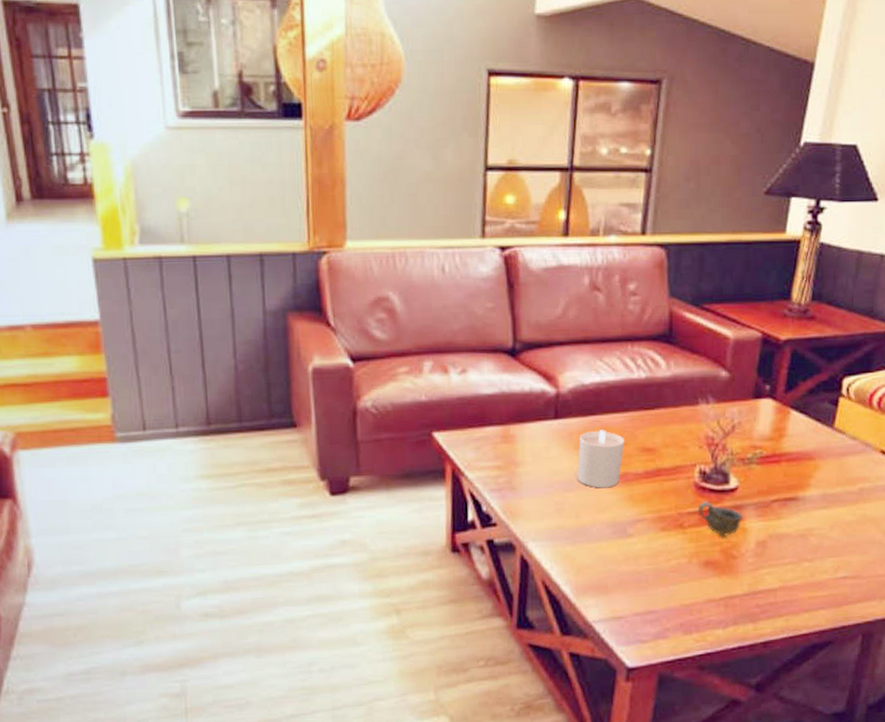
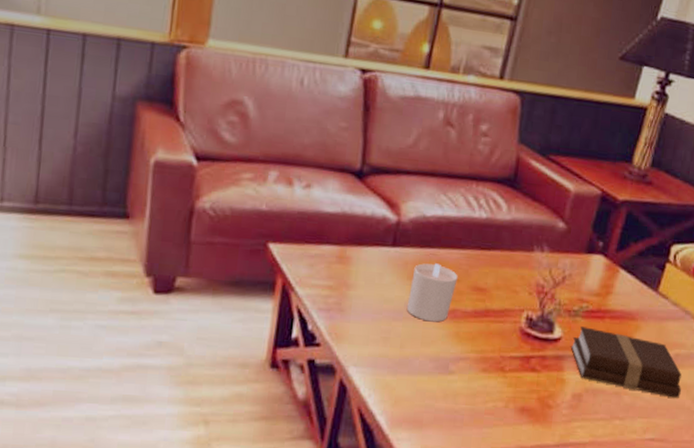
cup: present [697,501,743,536] -> none [520,348,563,385]
book: none [748,473,870,533] -> present [570,326,681,398]

